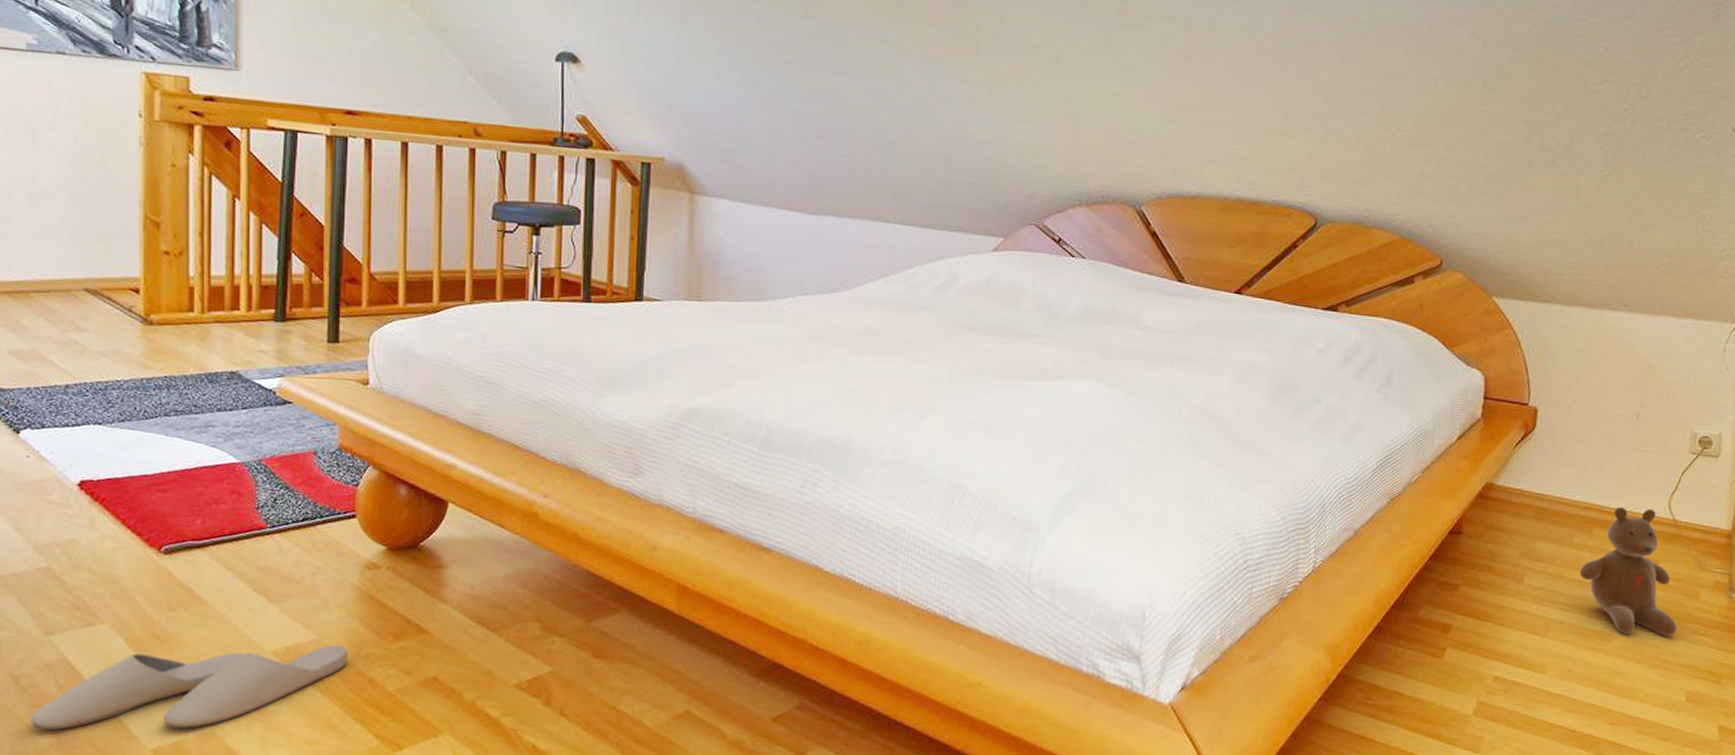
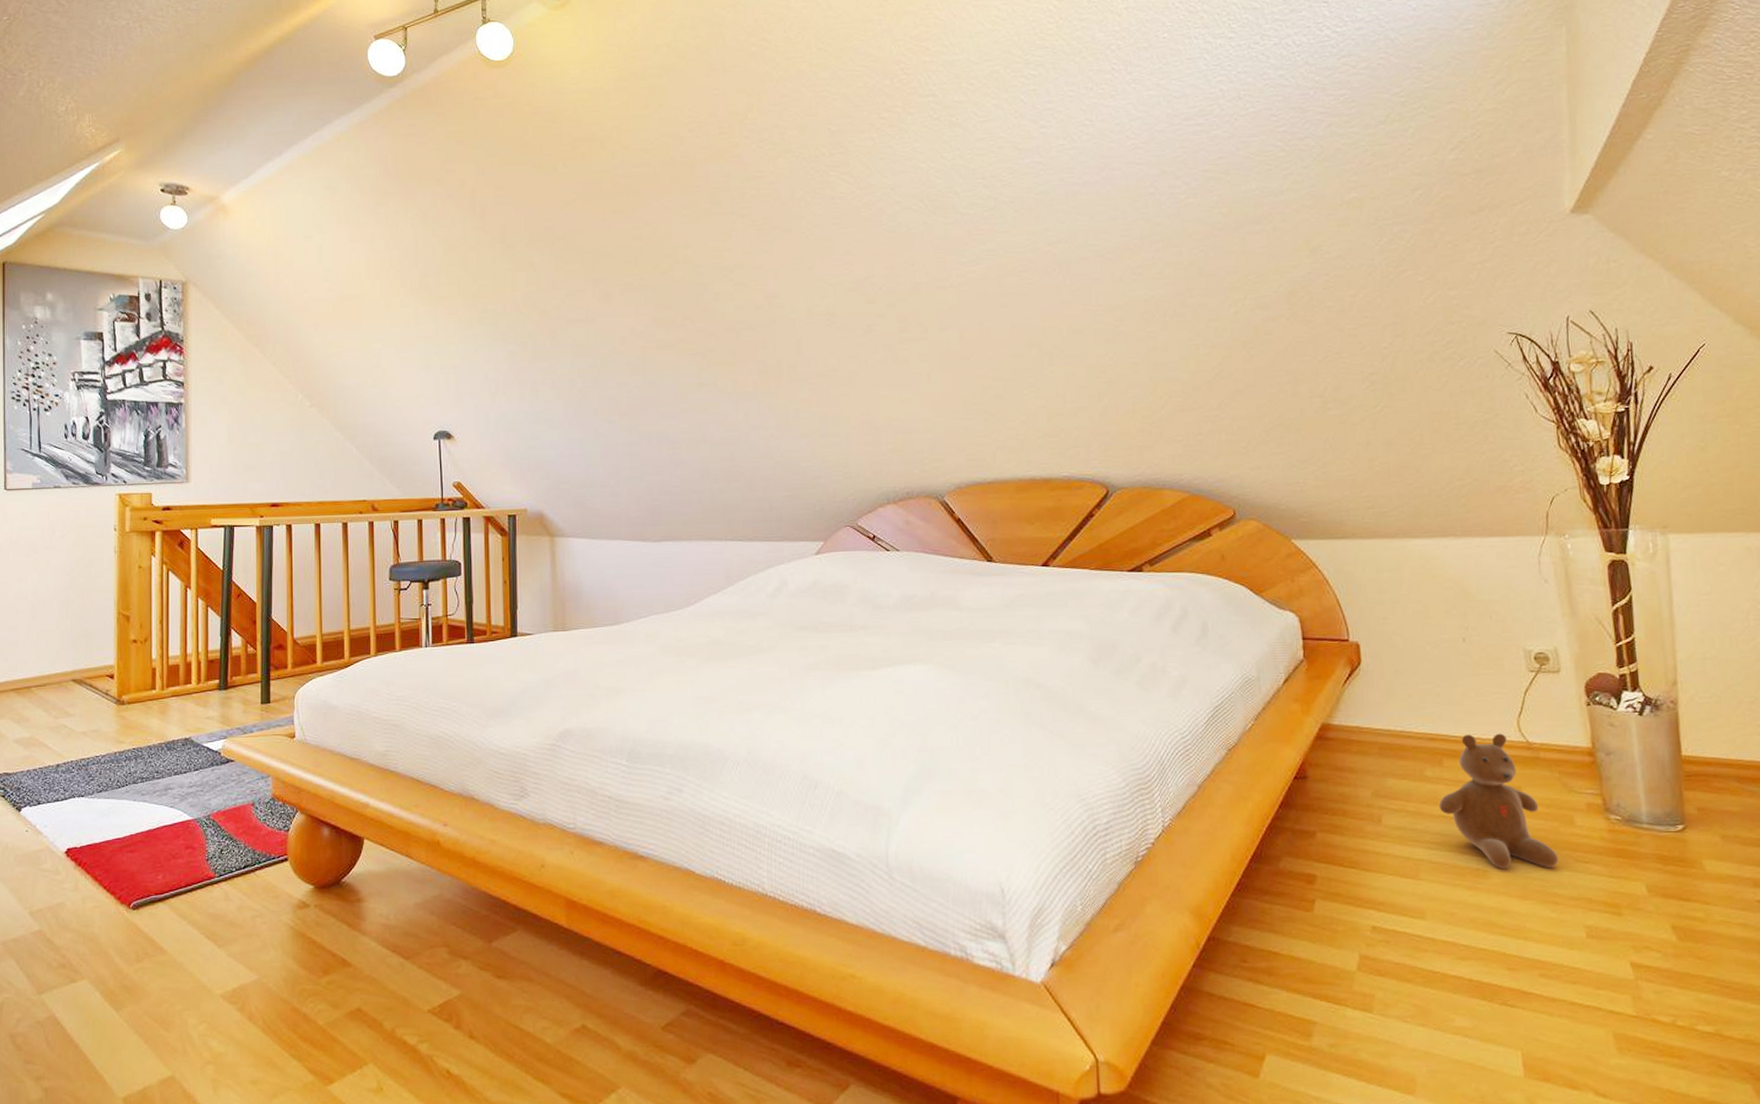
slippers: present [31,645,348,730] -> none [24,984,284,1085]

